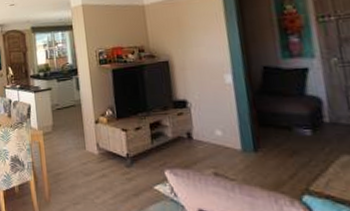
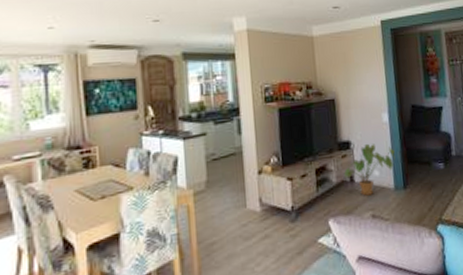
house plant: none [181,103,242,153] -> present [344,143,395,196]

